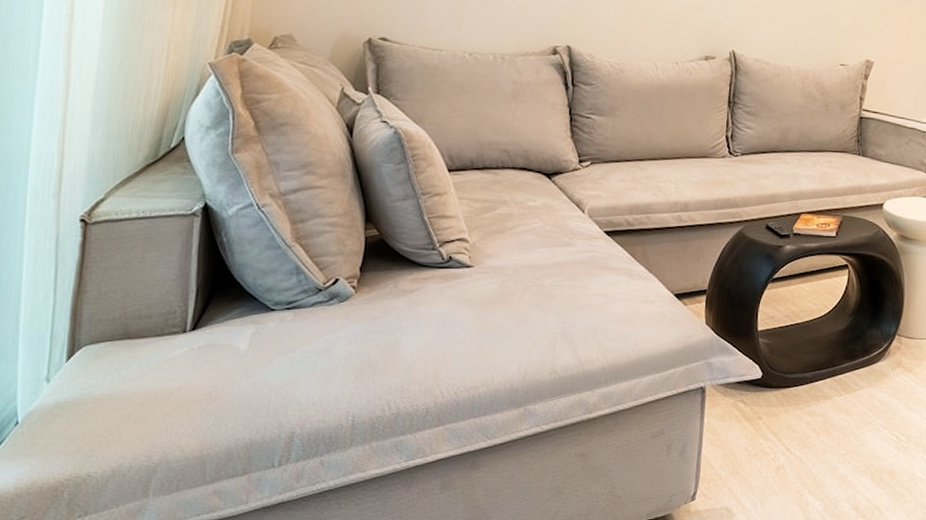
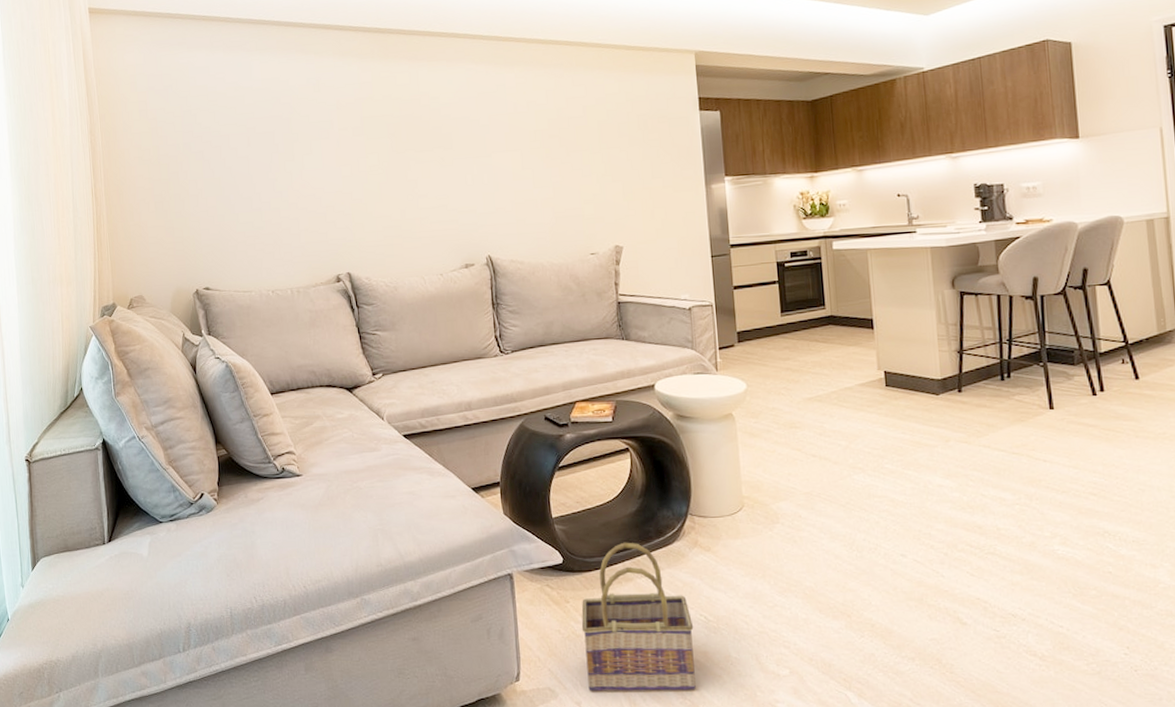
basket: none [768,359,885,511] -> present [581,542,696,691]

